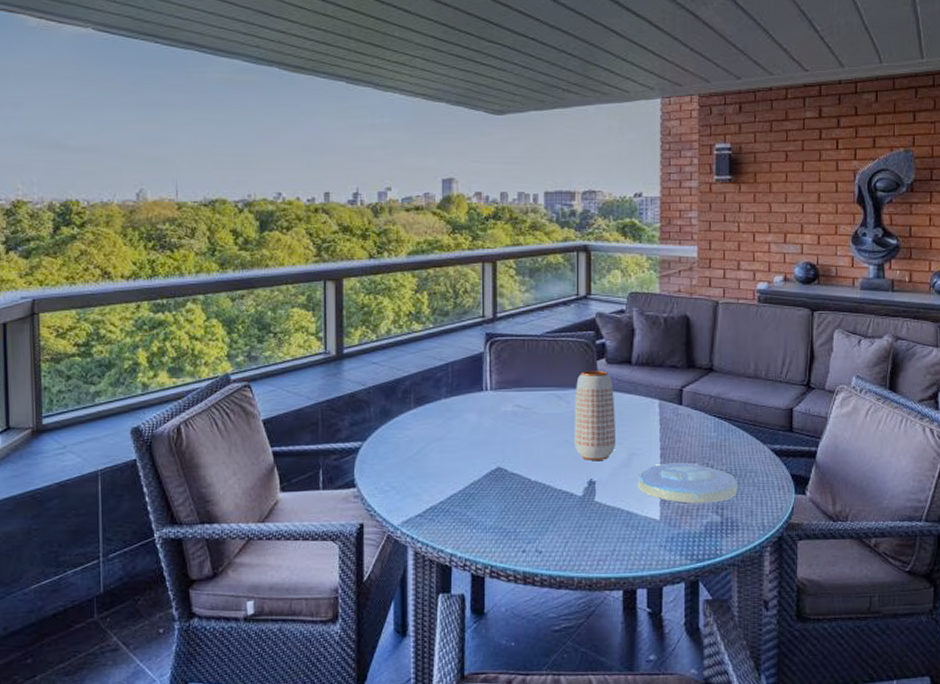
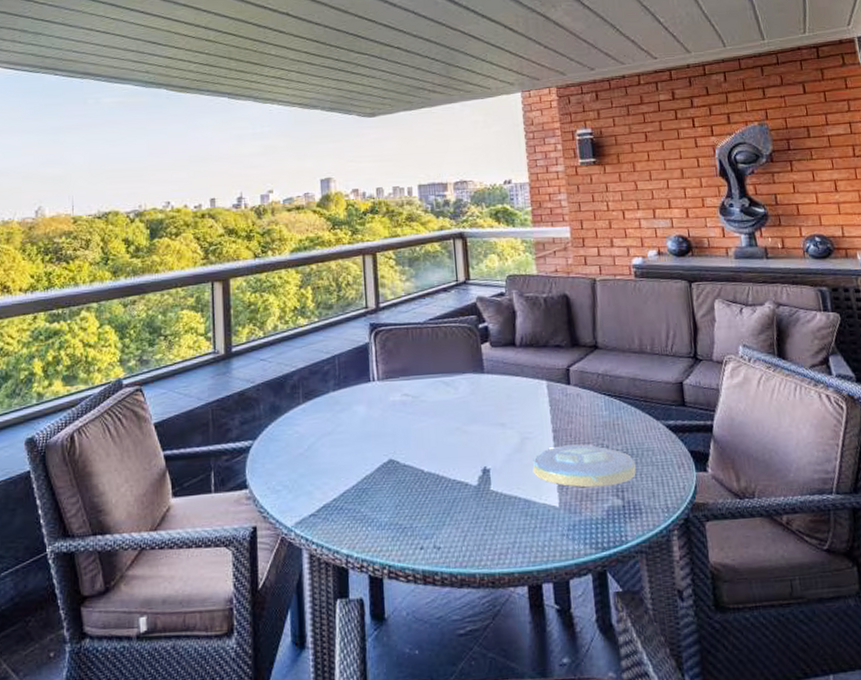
vase: present [575,371,615,460] -> none [462,354,507,447]

